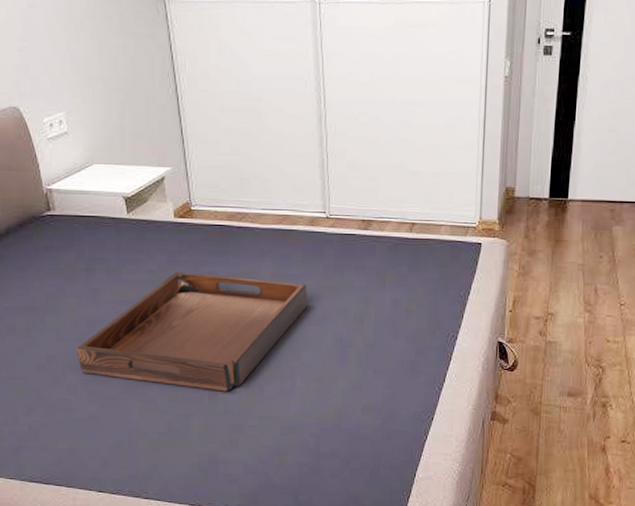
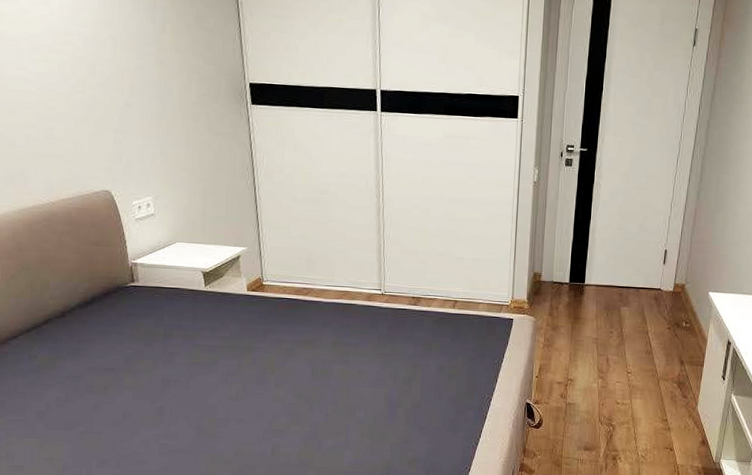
serving tray: present [76,272,308,392] -> none [151,338,364,446]

